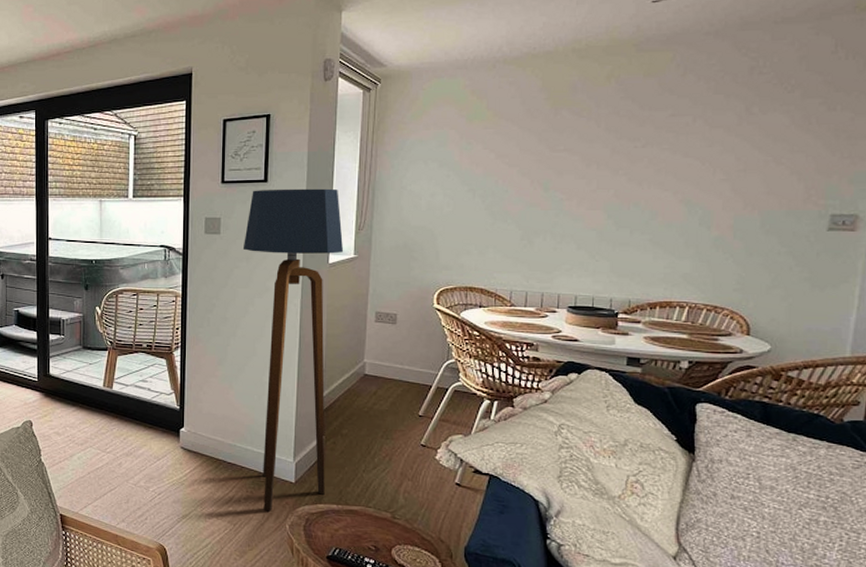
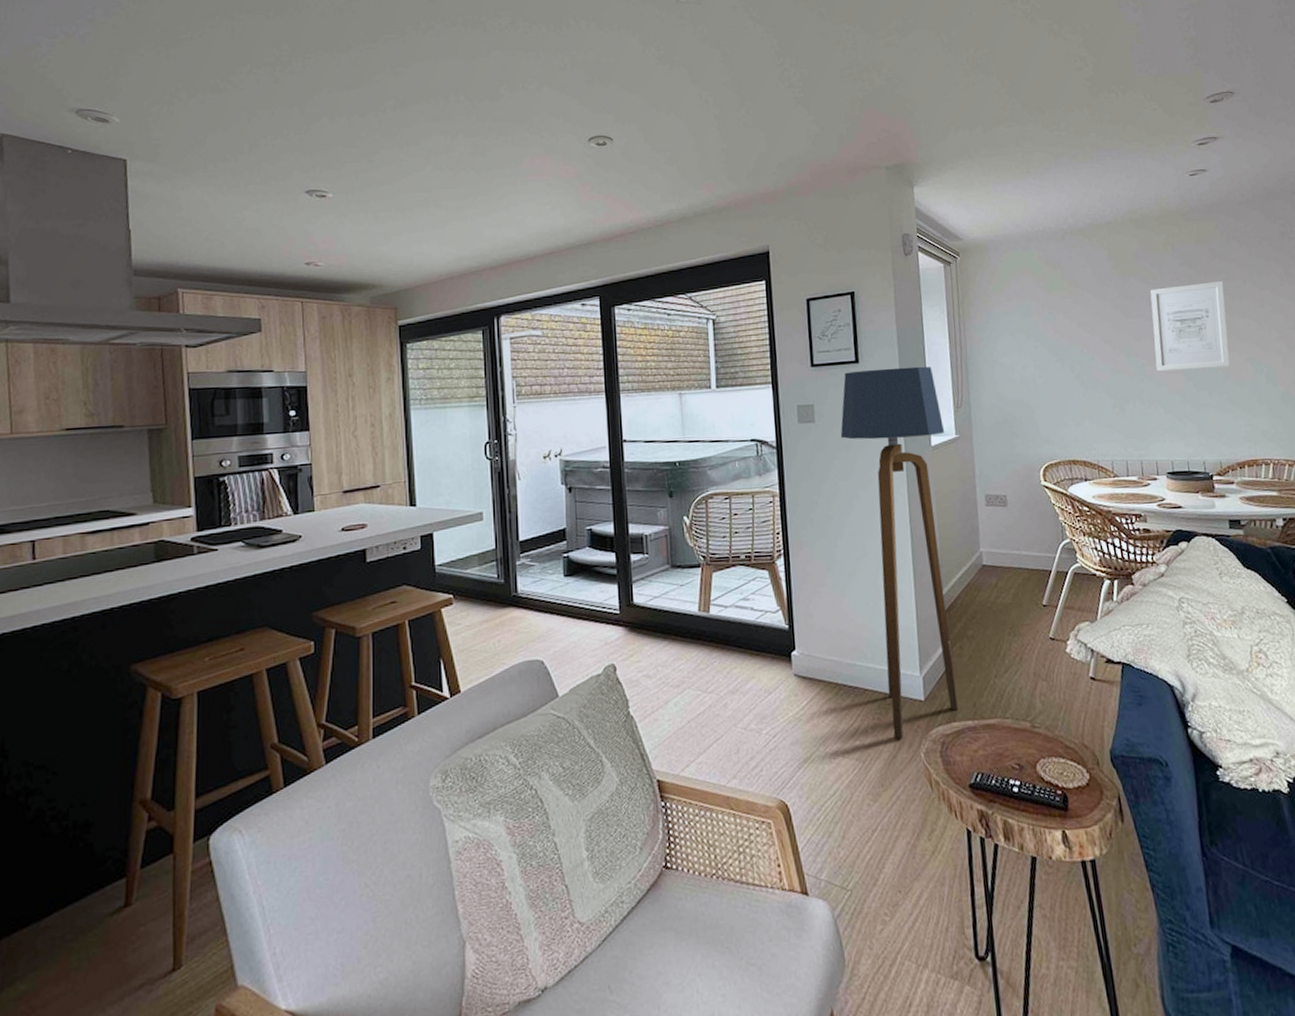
wall art: none [575,118,668,206] -> present [1150,281,1230,371]

